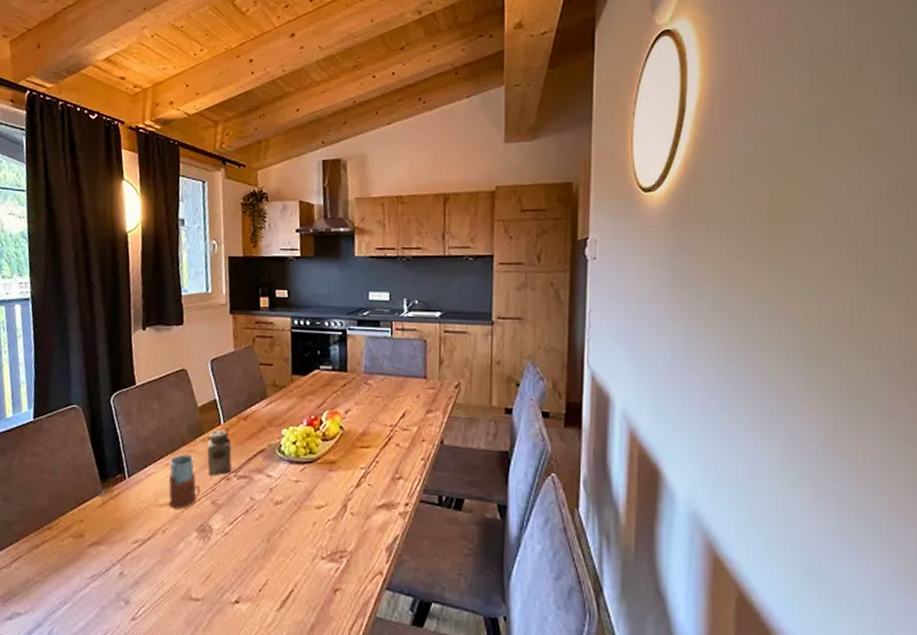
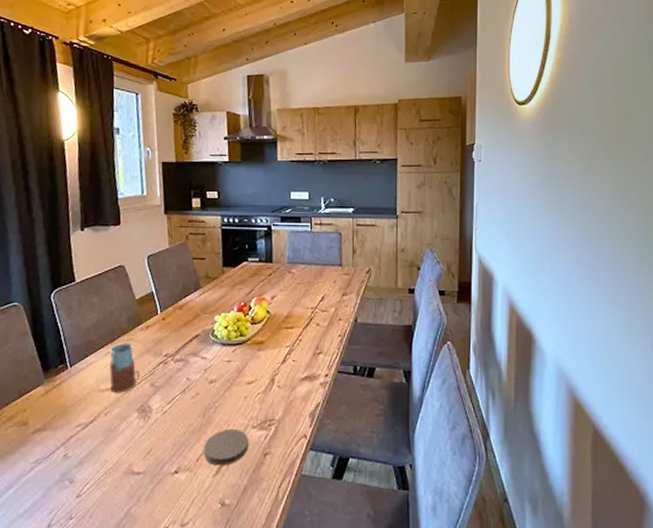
salt shaker: present [207,429,232,476] -> none [145,319,169,361]
coaster: none [267,557,318,600] -> present [204,428,249,466]

